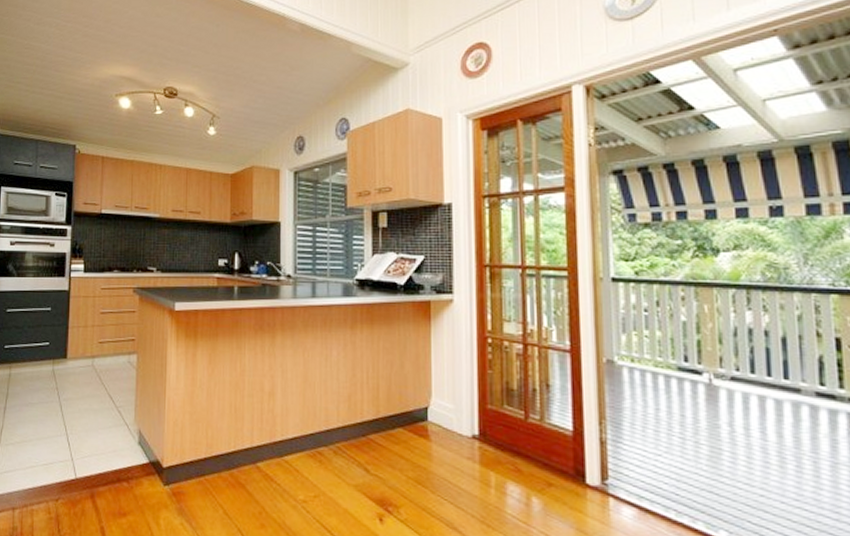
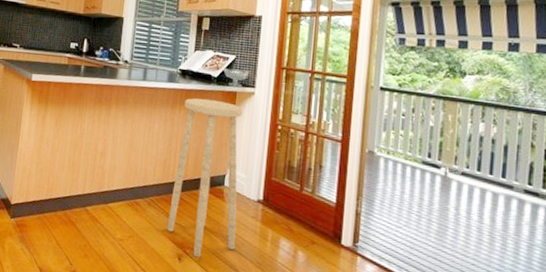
stool: none [360,313,451,517] -> present [166,98,243,258]

